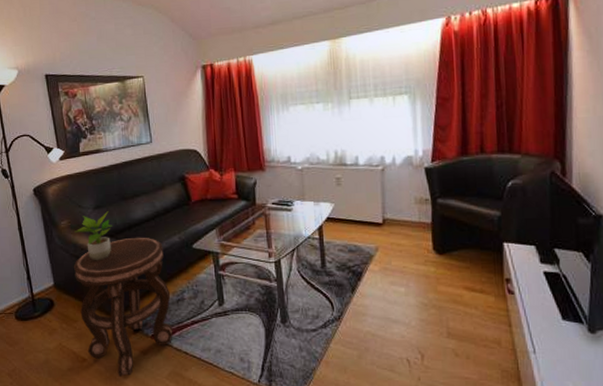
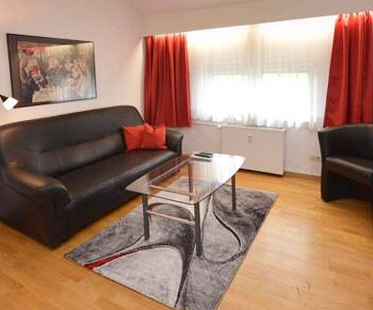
side table: present [73,237,173,377] -> none [18,178,103,302]
potted plant: present [74,211,112,261] -> none [22,155,56,198]

